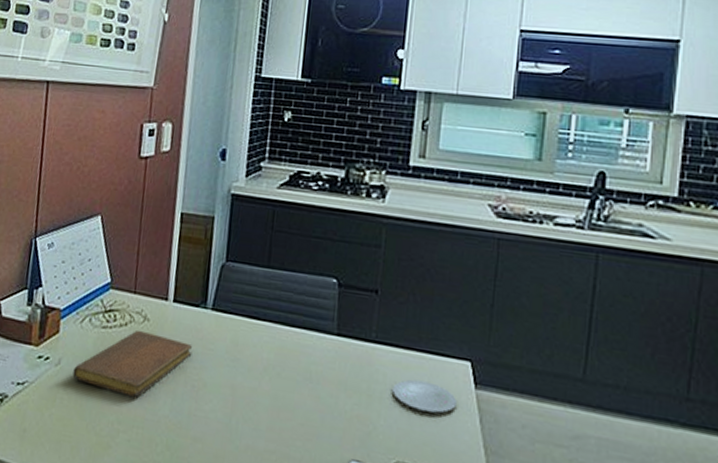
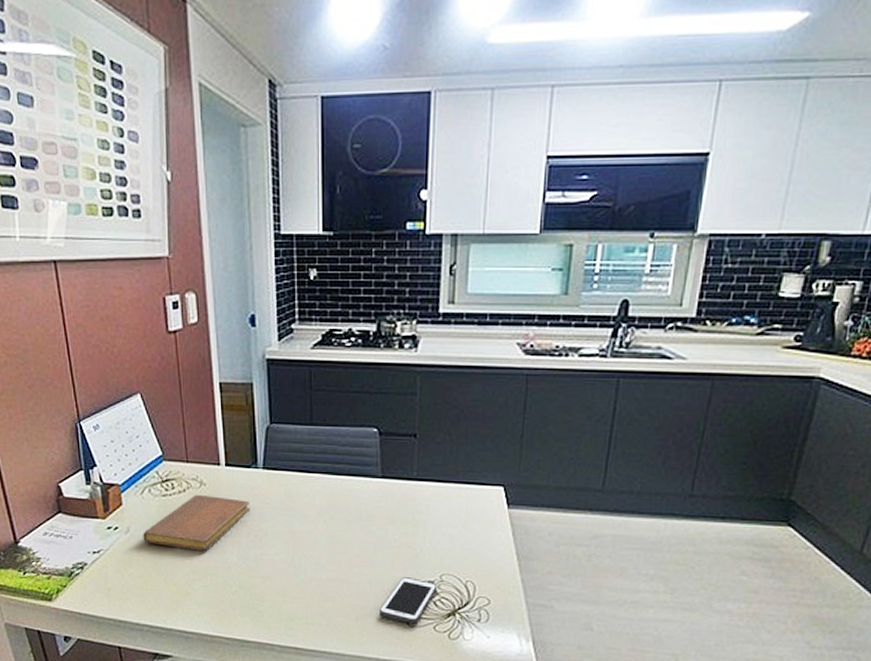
plate: present [393,379,457,413] -> none [435,507,492,532]

